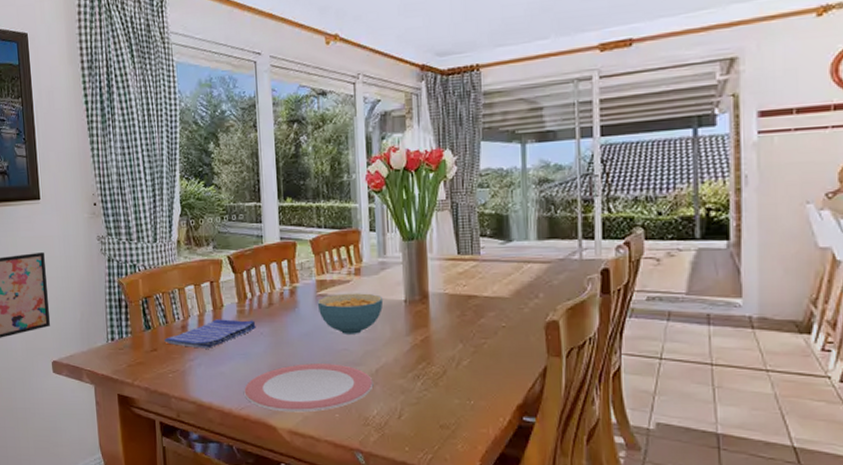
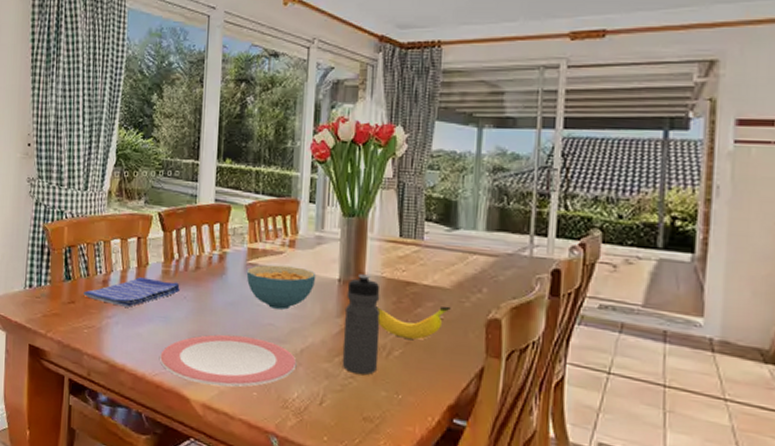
water bottle: none [413,293,449,387] -> present [342,274,381,375]
banana: none [442,314,511,348] -> present [376,306,451,340]

